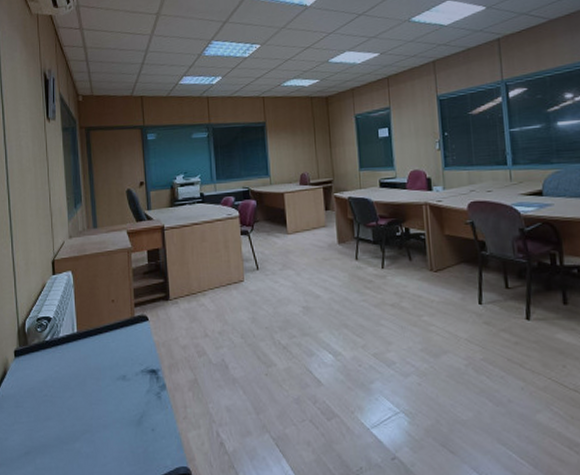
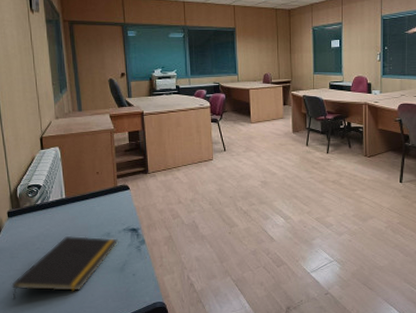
notepad: none [15,380,136,462] -> present [11,236,119,300]

